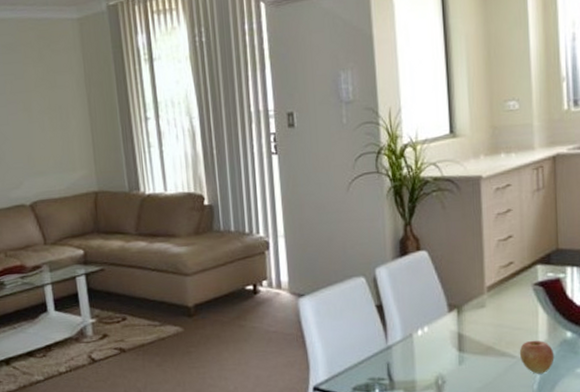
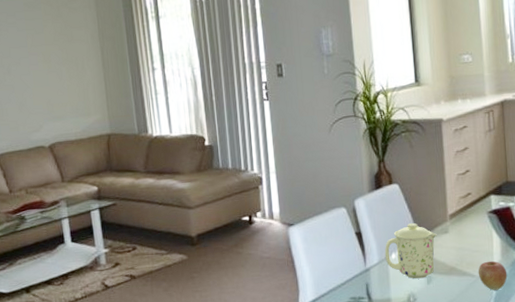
mug: none [409,296,472,359] -> present [384,223,437,279]

